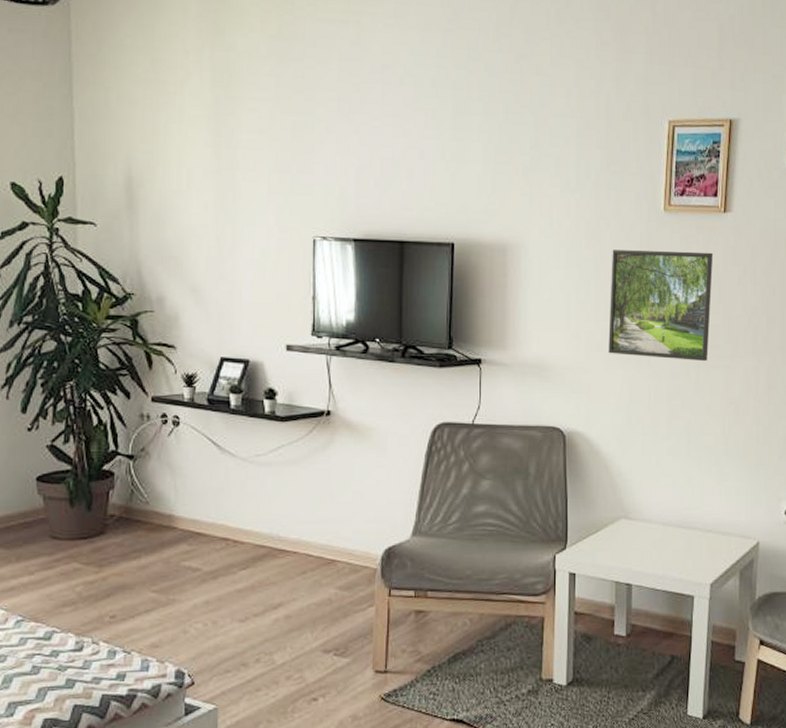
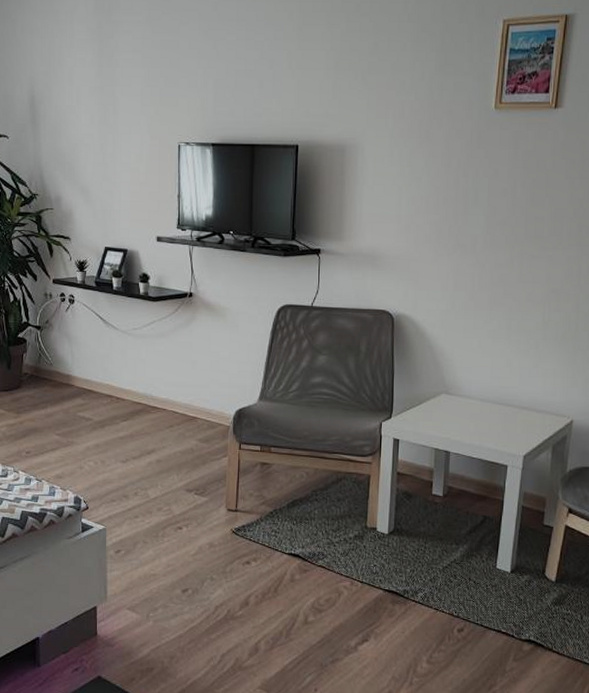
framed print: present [608,250,714,362] -> none [436,147,542,252]

